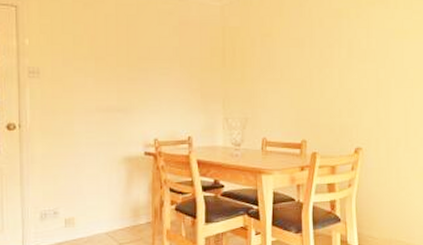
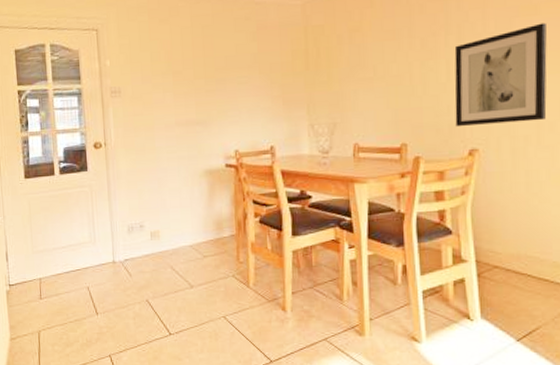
wall art: none [345,45,413,128] -> present [454,22,547,127]

